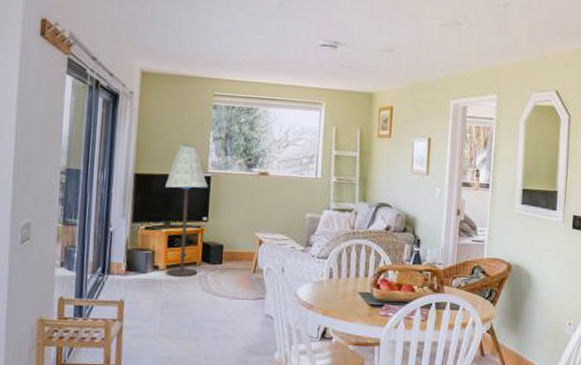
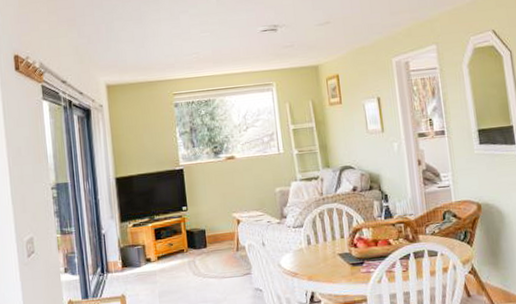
floor lamp: present [165,143,208,277] -> none [144,143,186,266]

